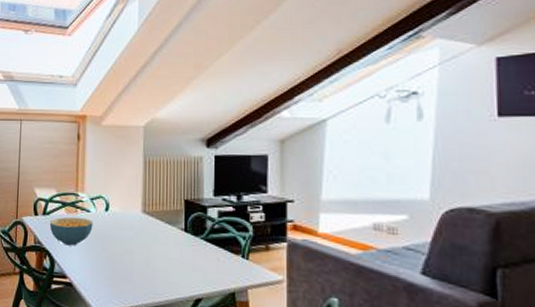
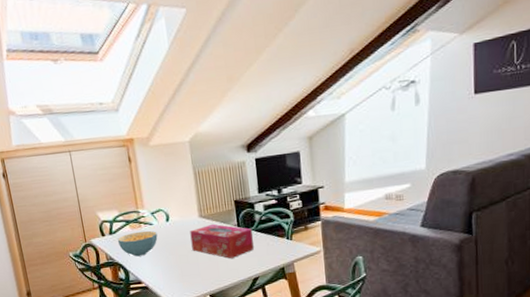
tissue box: none [129,222,201,269] -> present [190,224,254,258]

